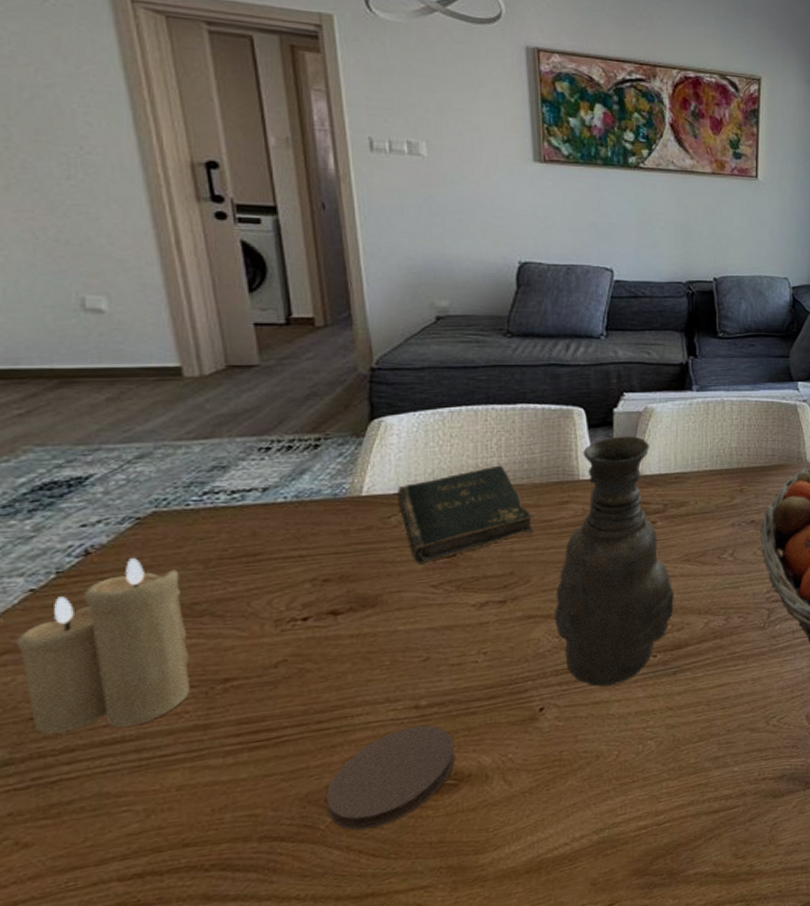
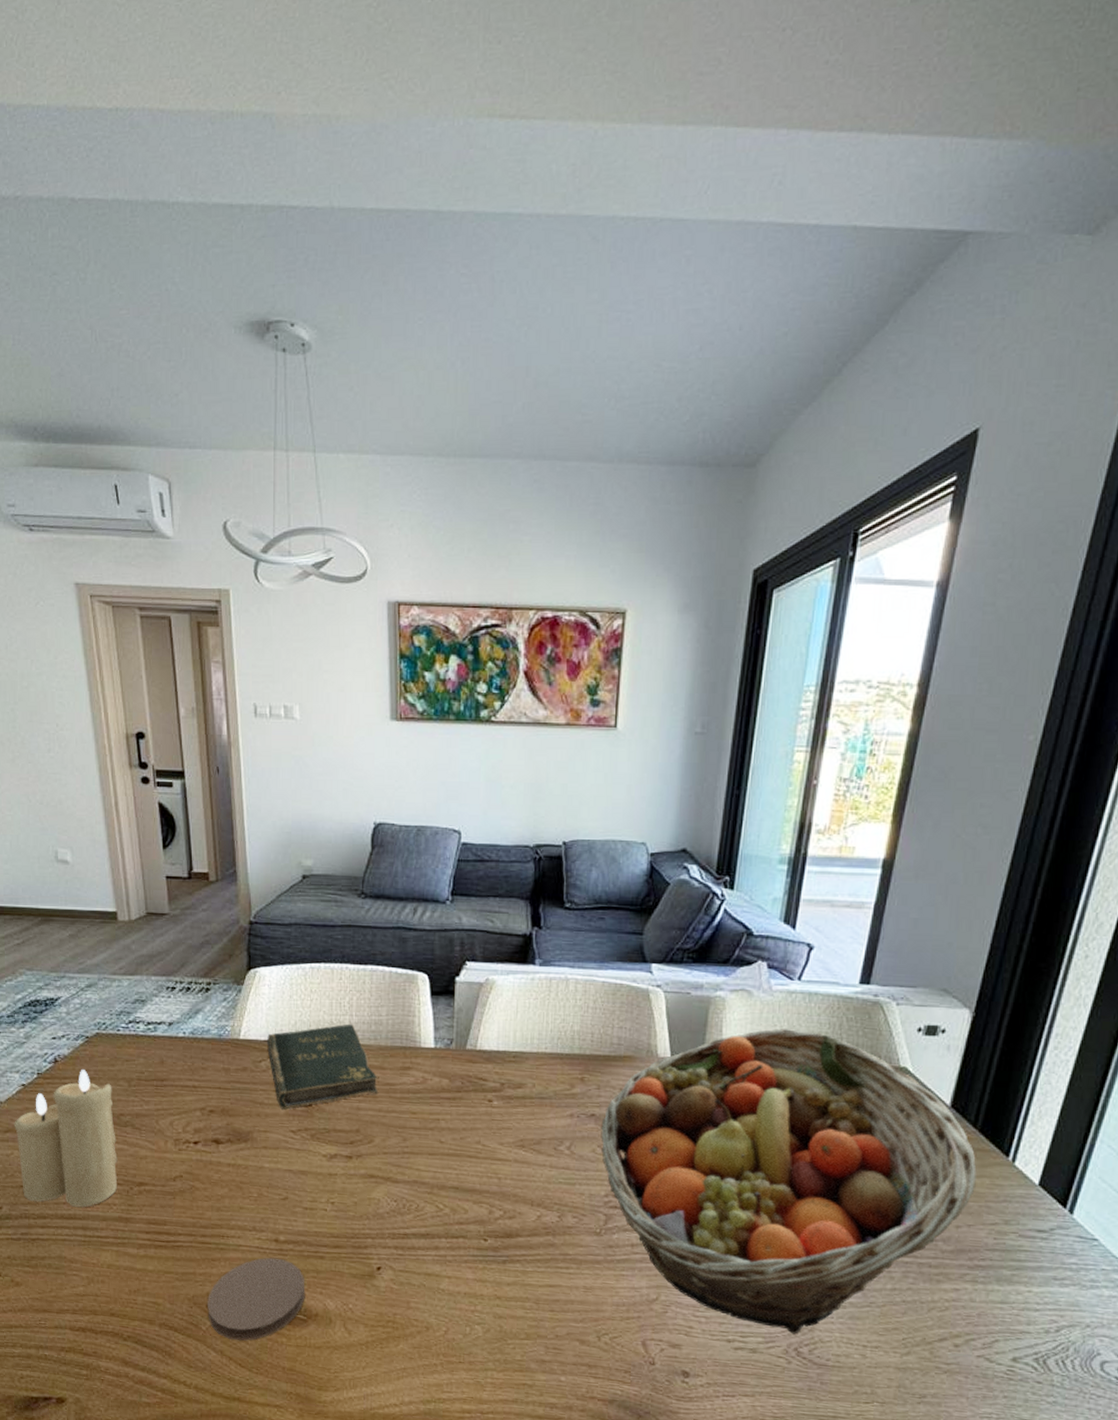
vase: present [555,435,674,687] -> none [394,1006,507,1261]

